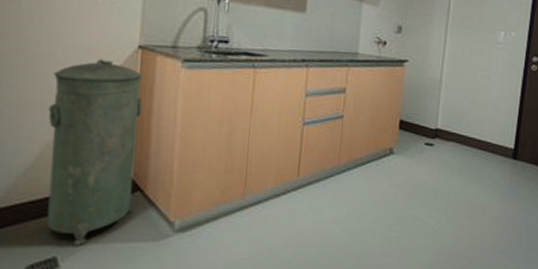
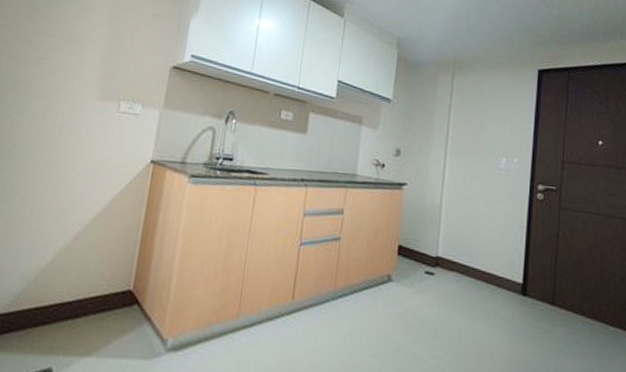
trash can: present [47,59,143,246] -> none [48,172,151,358]

